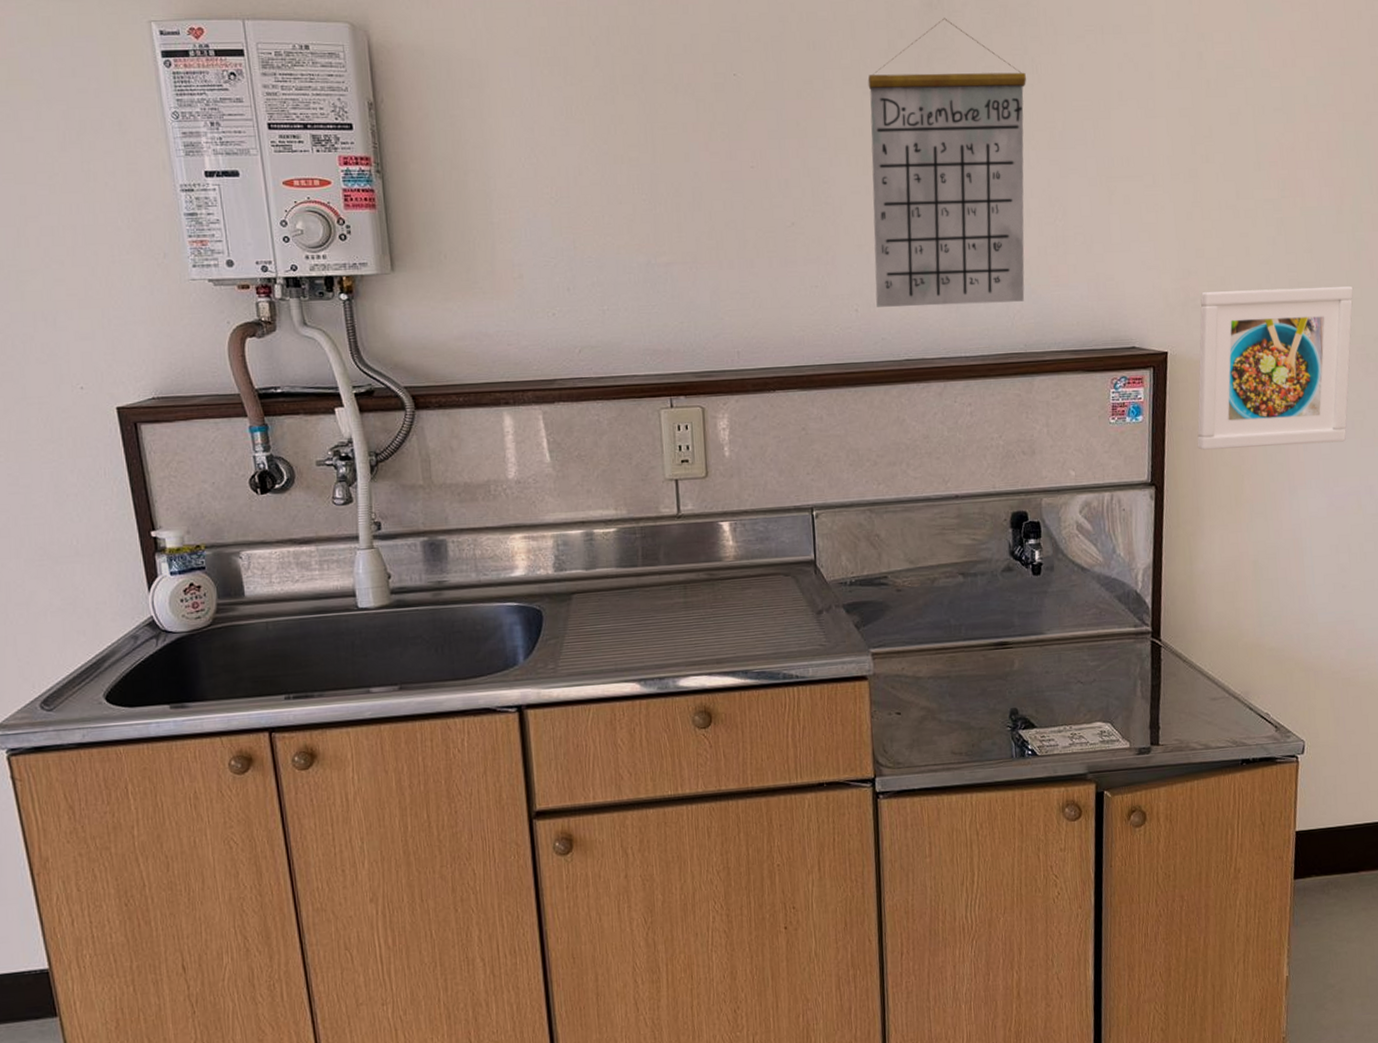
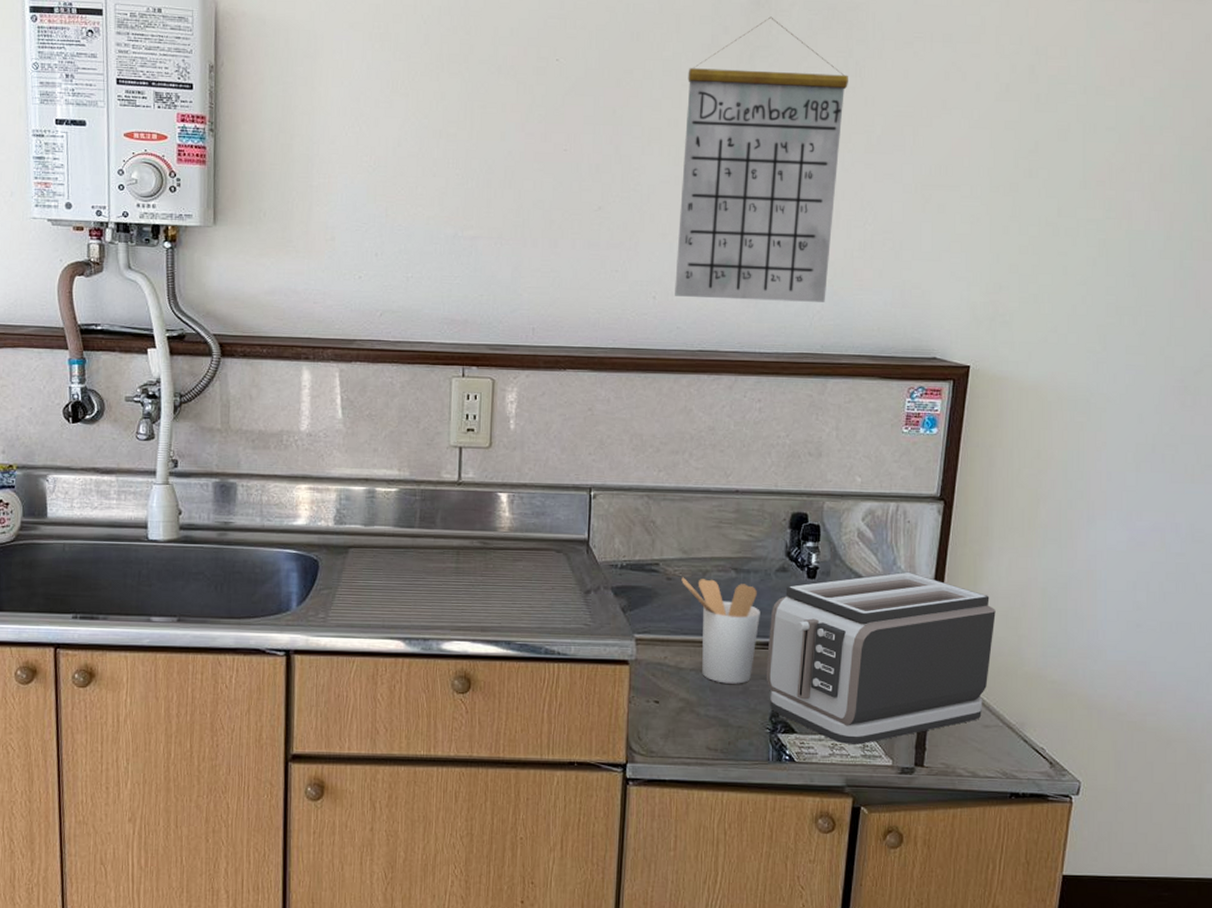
utensil holder: none [911,586,991,688] -> present [681,577,760,684]
toaster: none [1000,558,1213,733] -> present [766,571,996,745]
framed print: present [1197,286,1354,450] -> none [992,309,1176,475]

